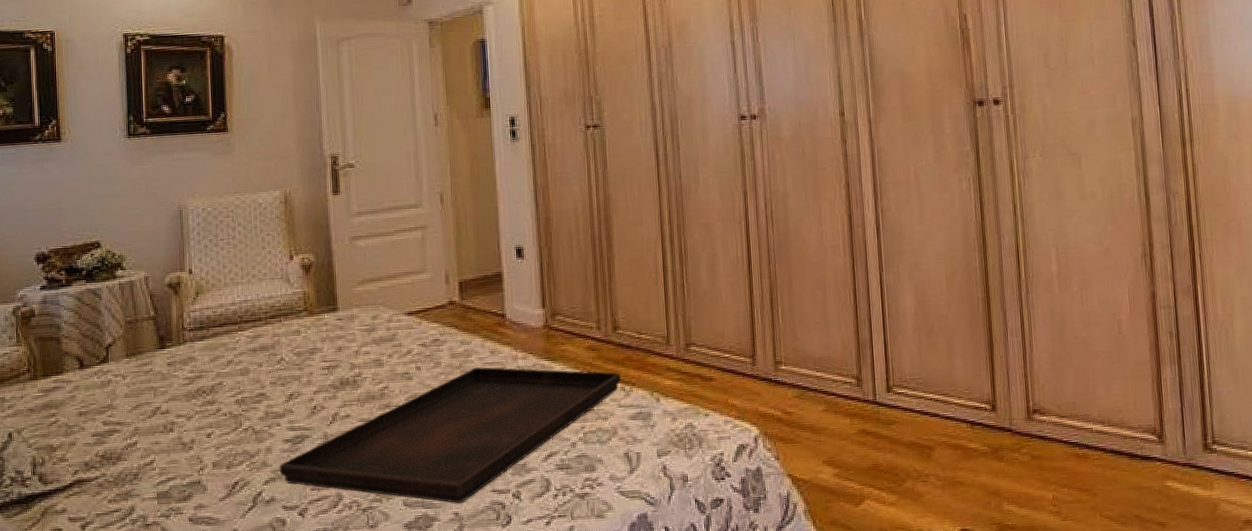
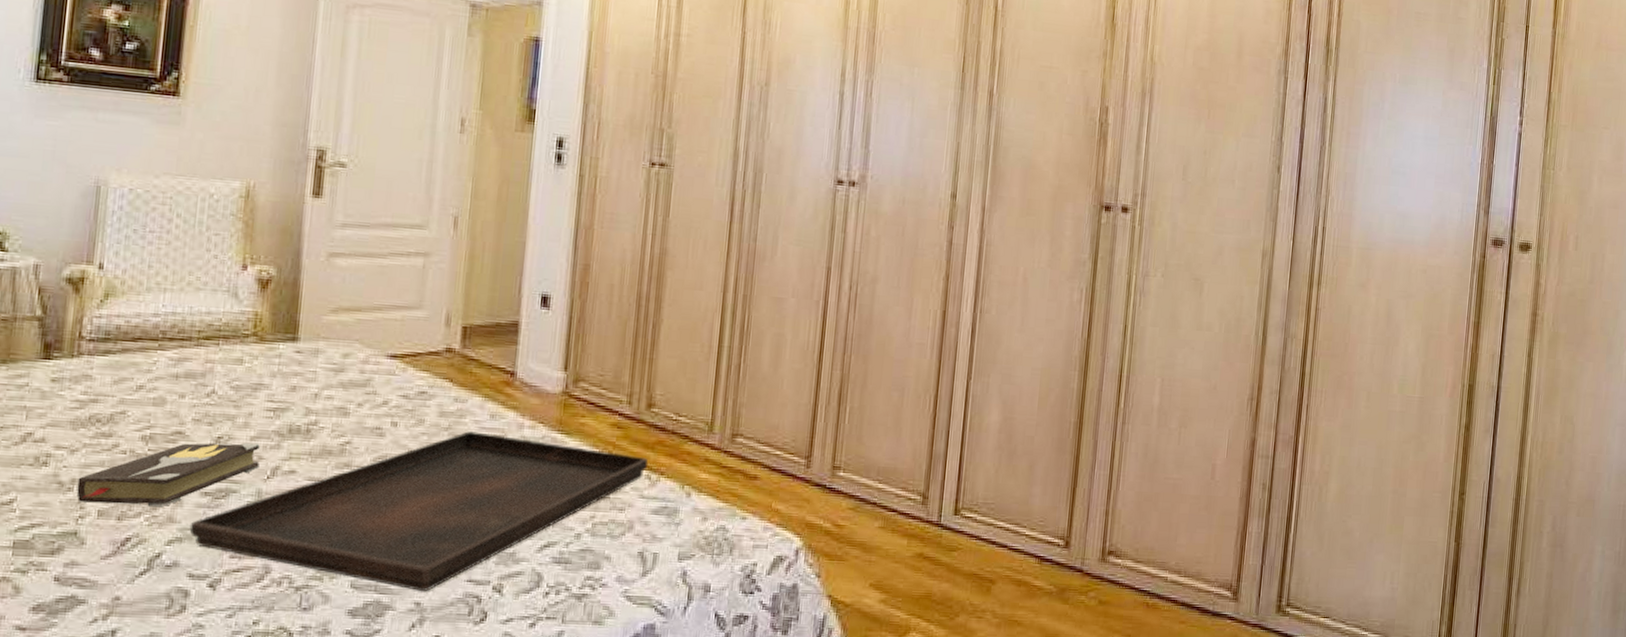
hardback book: none [195,396,323,457] -> present [76,442,260,506]

